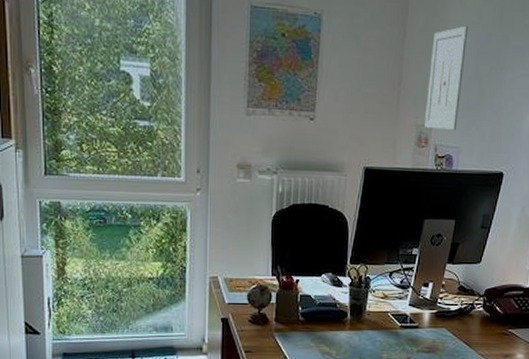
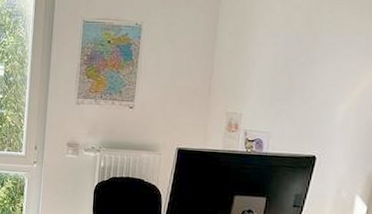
wall art: present [425,25,469,130] -> none [235,28,277,117]

